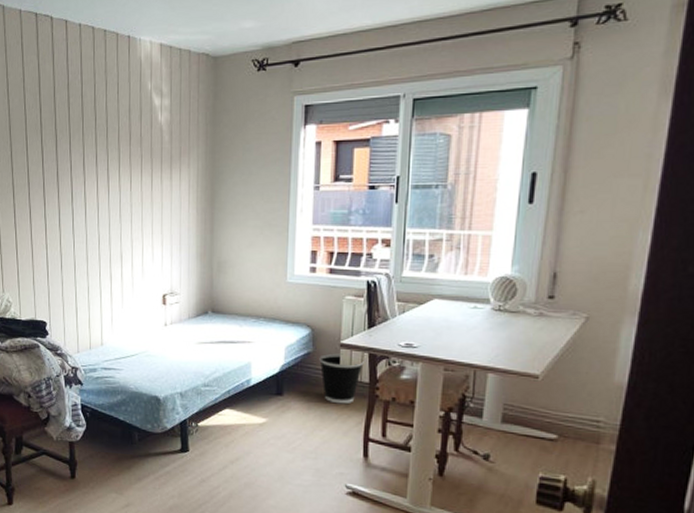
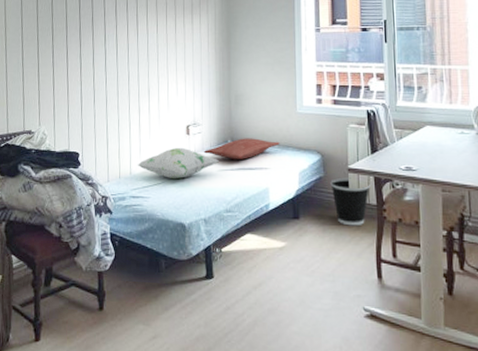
decorative pillow: none [109,317,199,352] -> present [137,147,220,180]
pillow: none [181,309,266,332] -> present [204,138,280,160]

